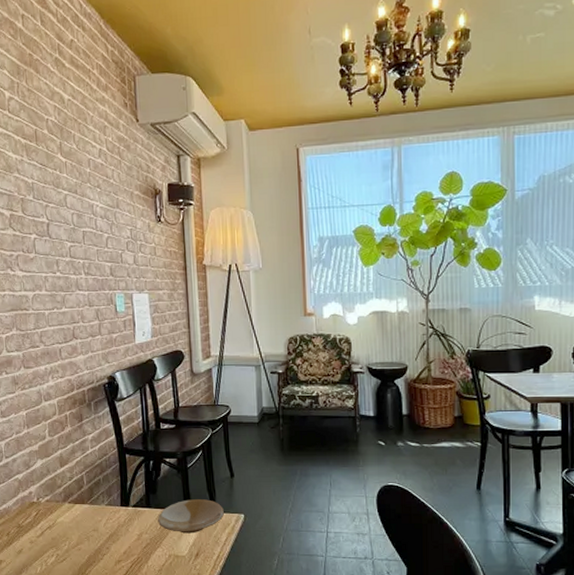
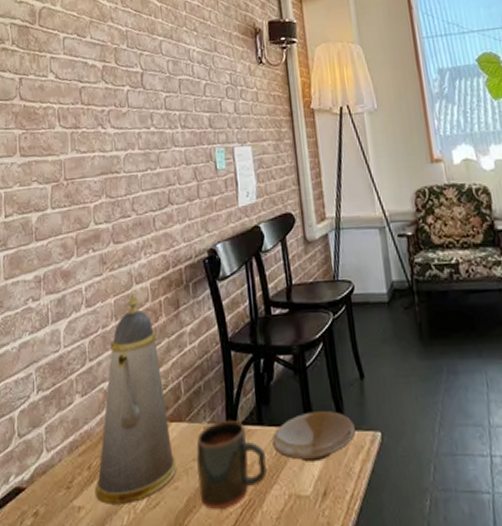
coffee pot: none [13,407,80,559] -> present [94,292,177,504]
mug: none [96,504,152,563] -> present [196,421,267,509]

